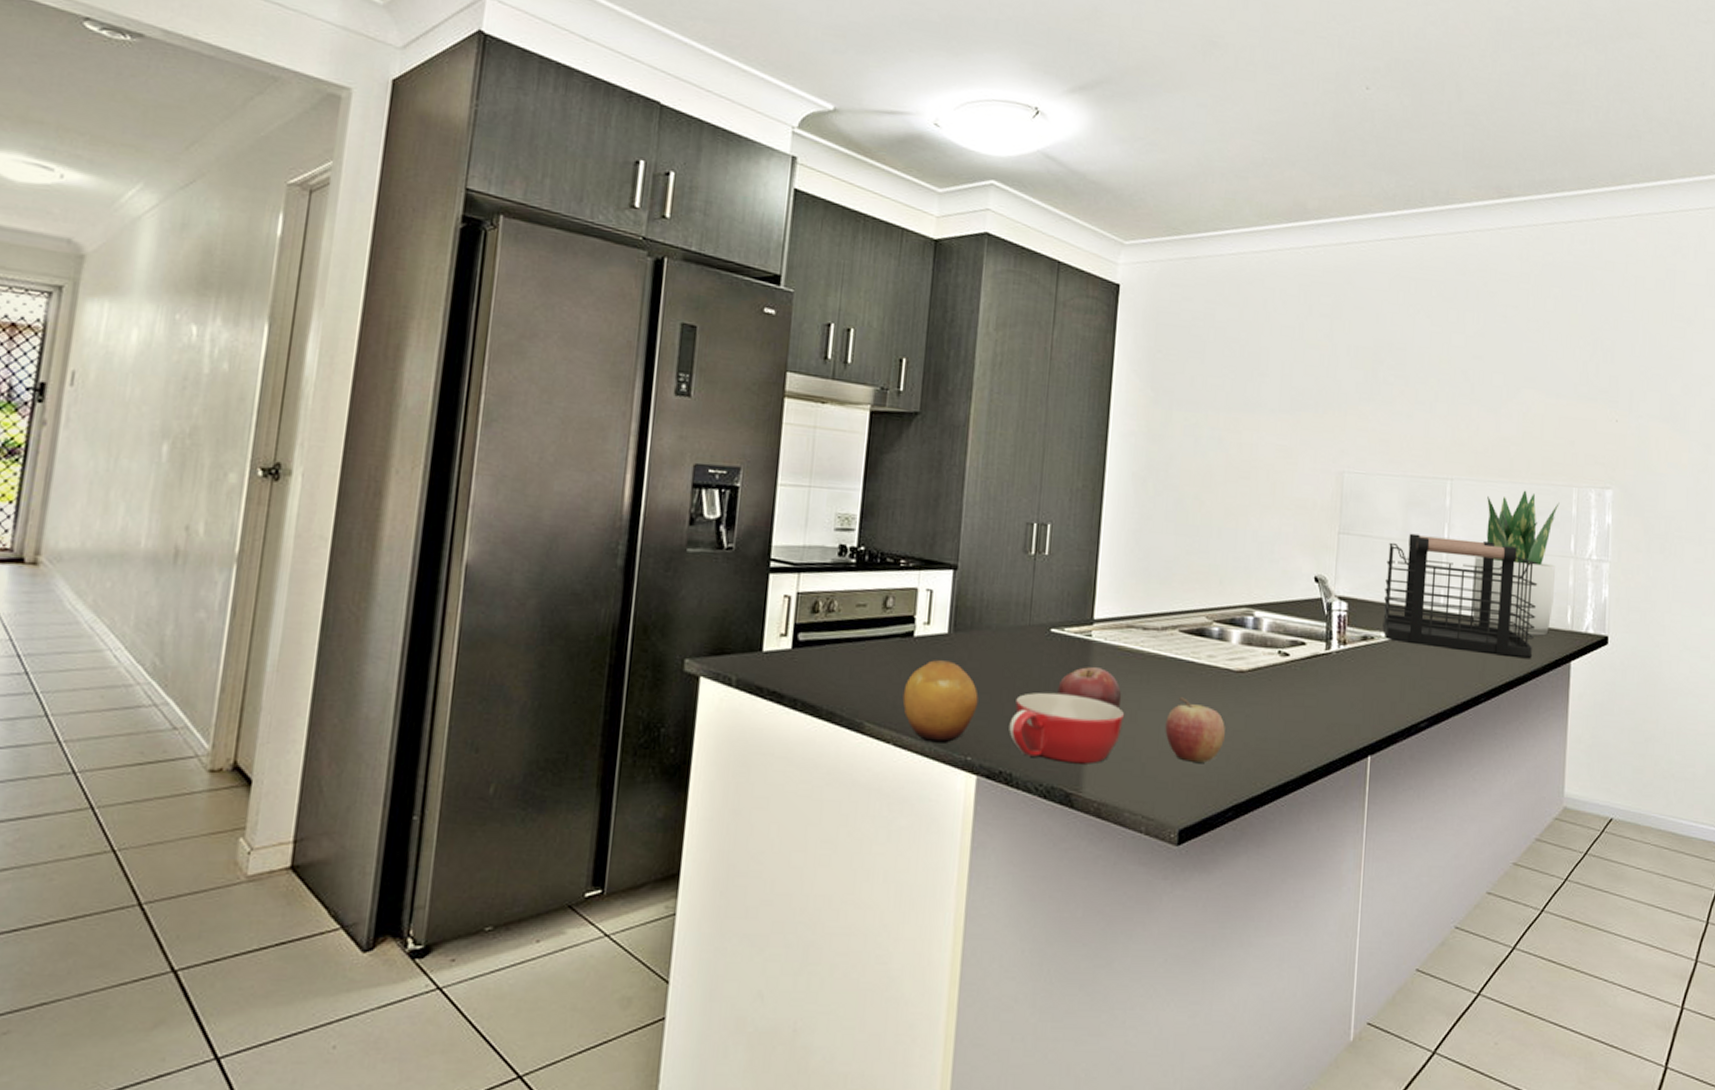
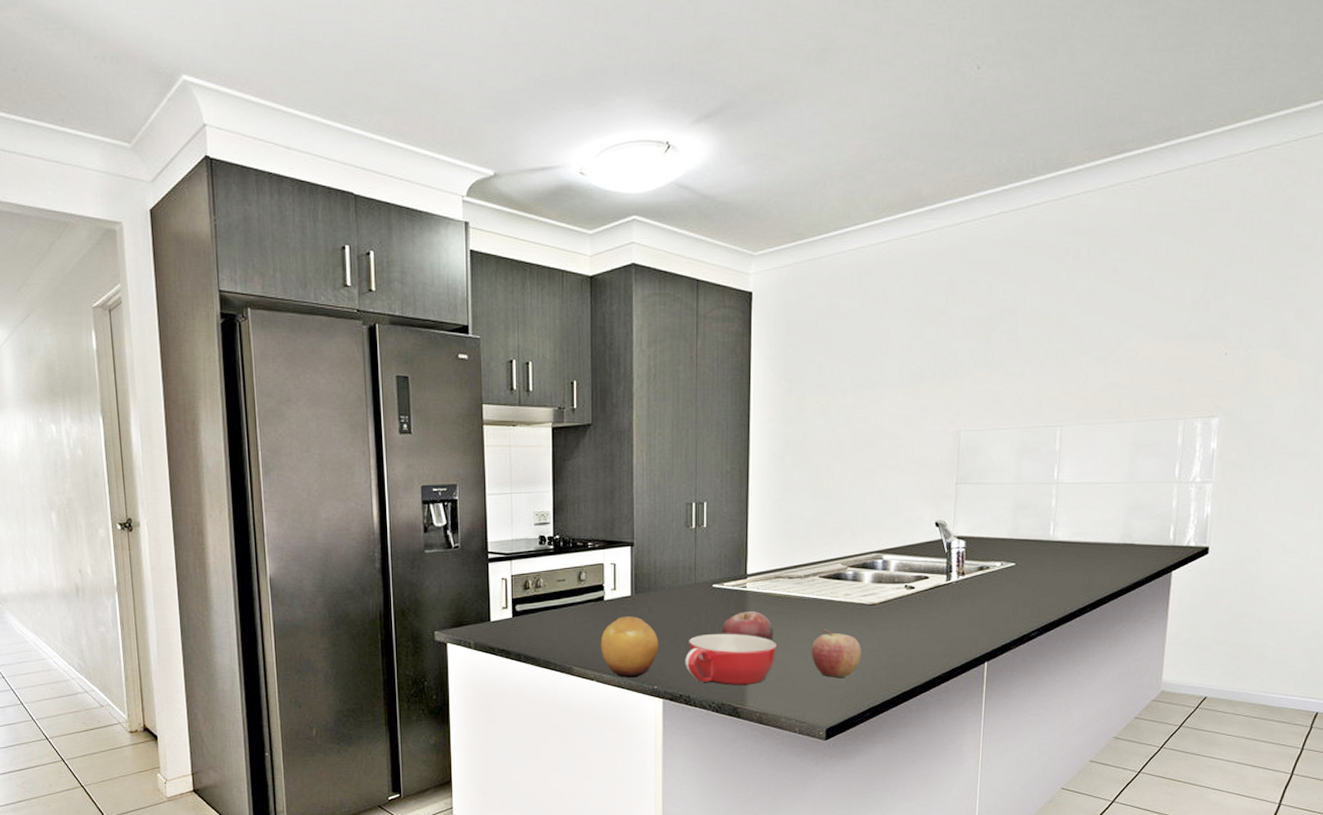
dish rack: present [1383,533,1538,659] -> none [997,476,1143,573]
planter: present [1472,490,1560,638] -> none [1080,427,1166,554]

